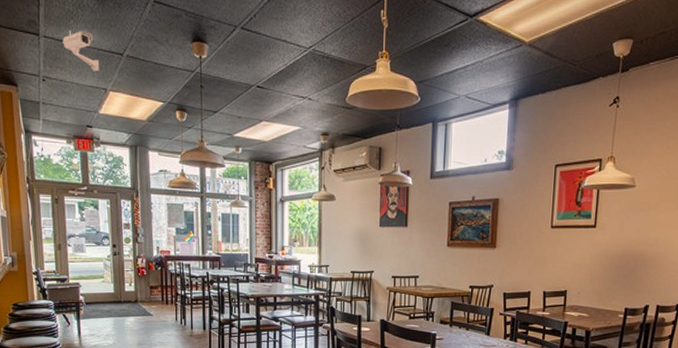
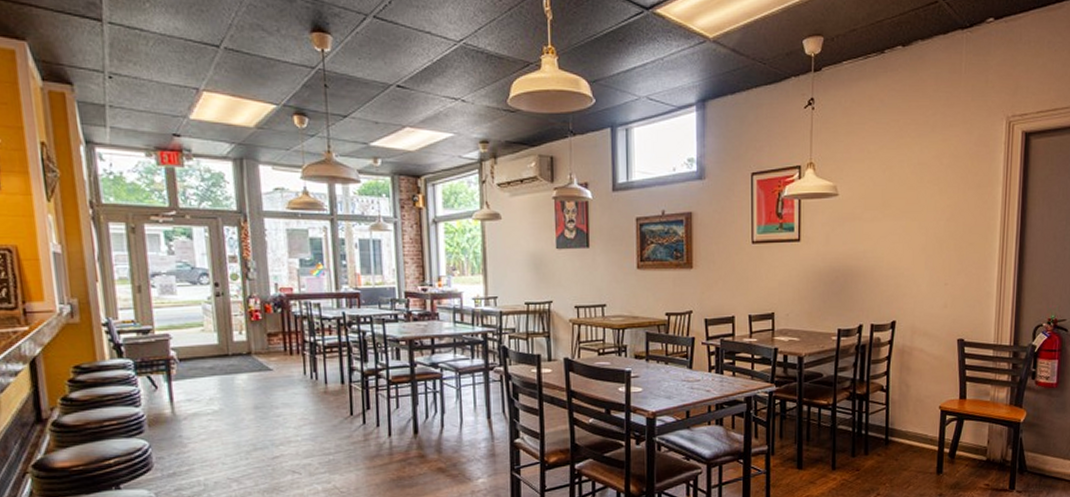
security camera: present [62,30,99,72] -> none [135,15,188,68]

